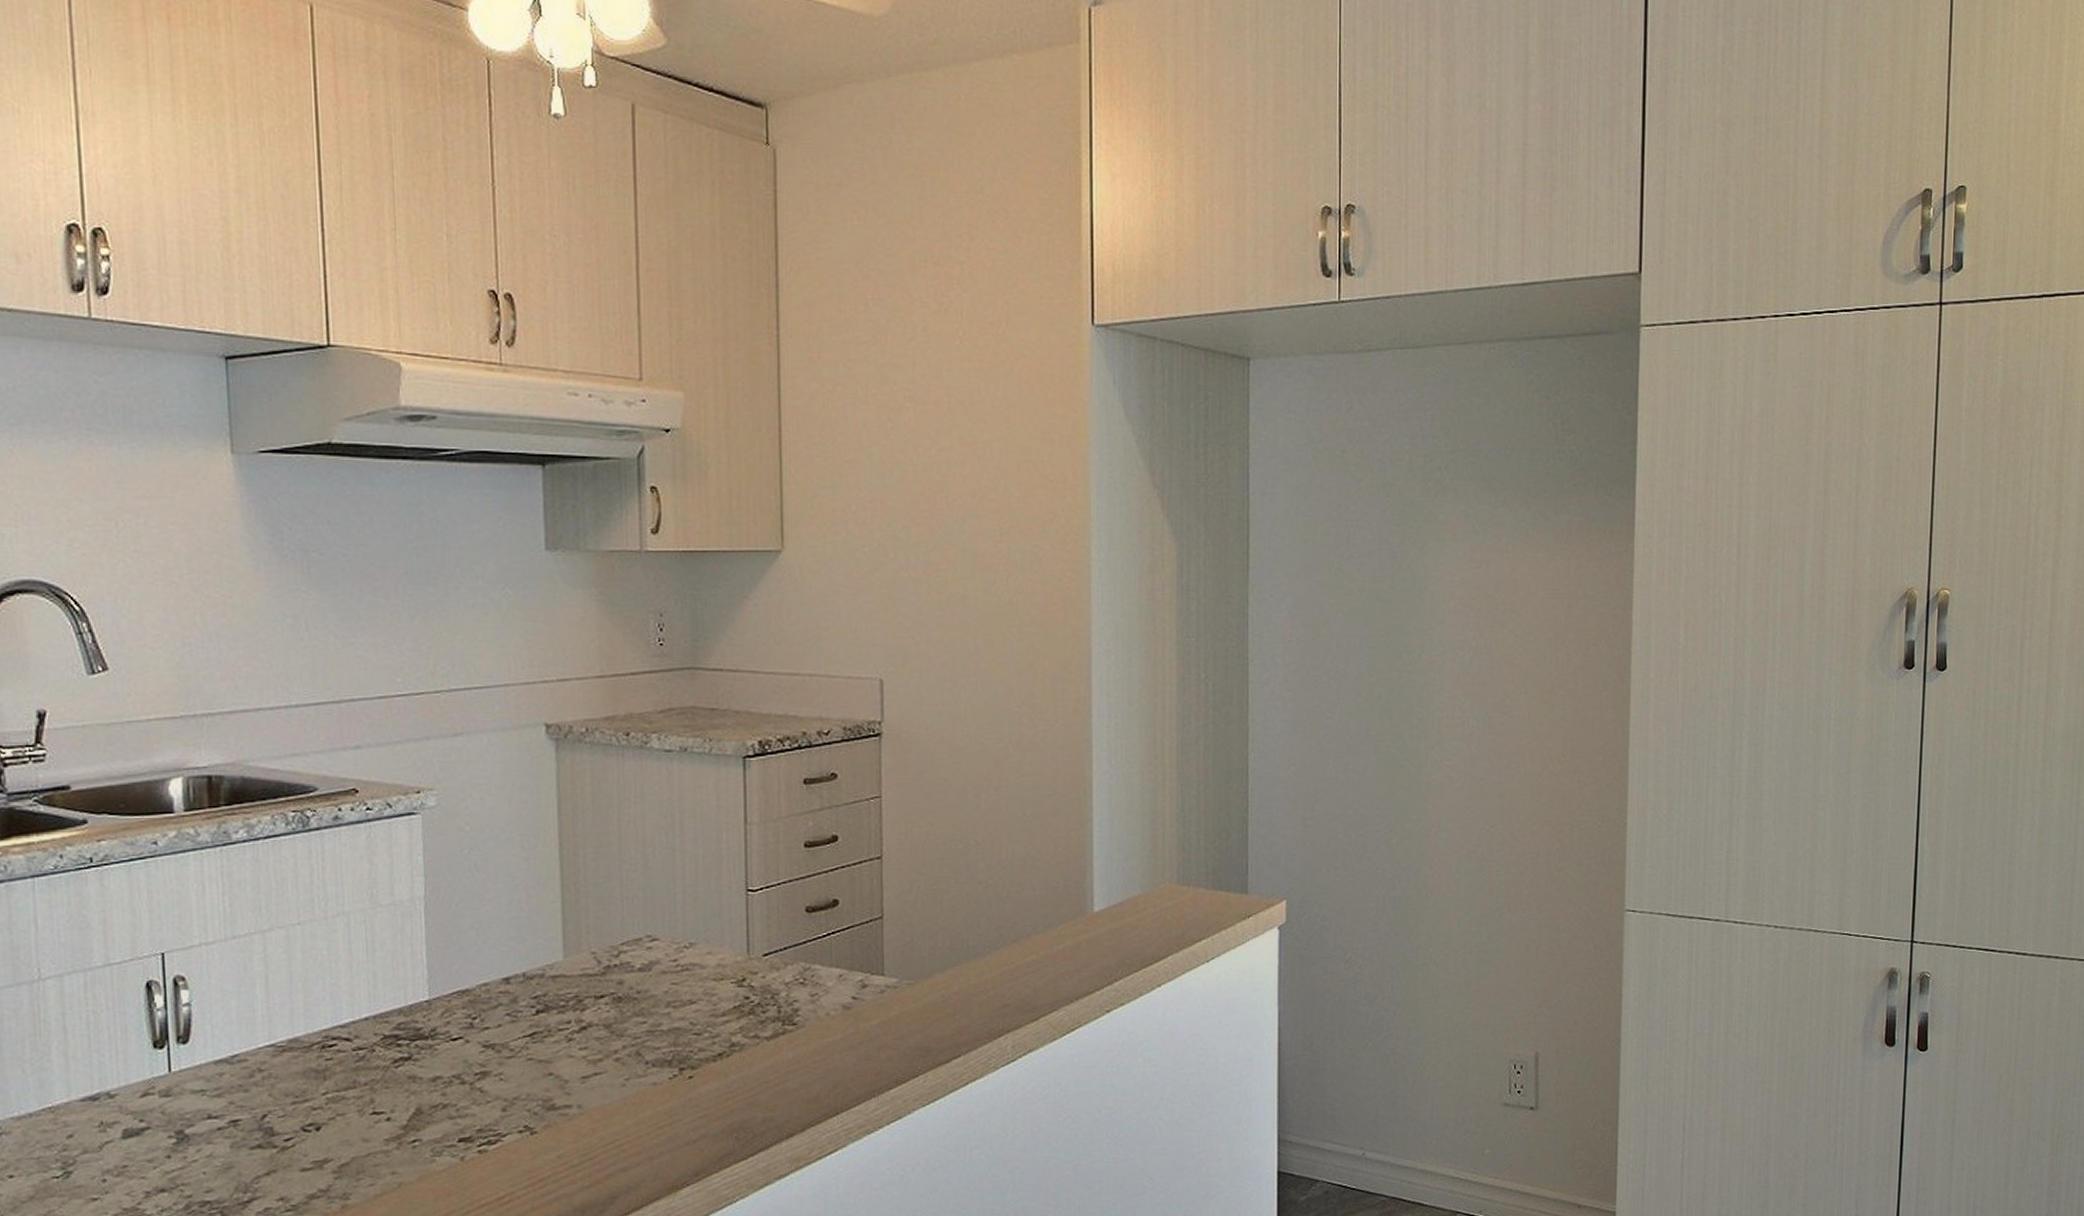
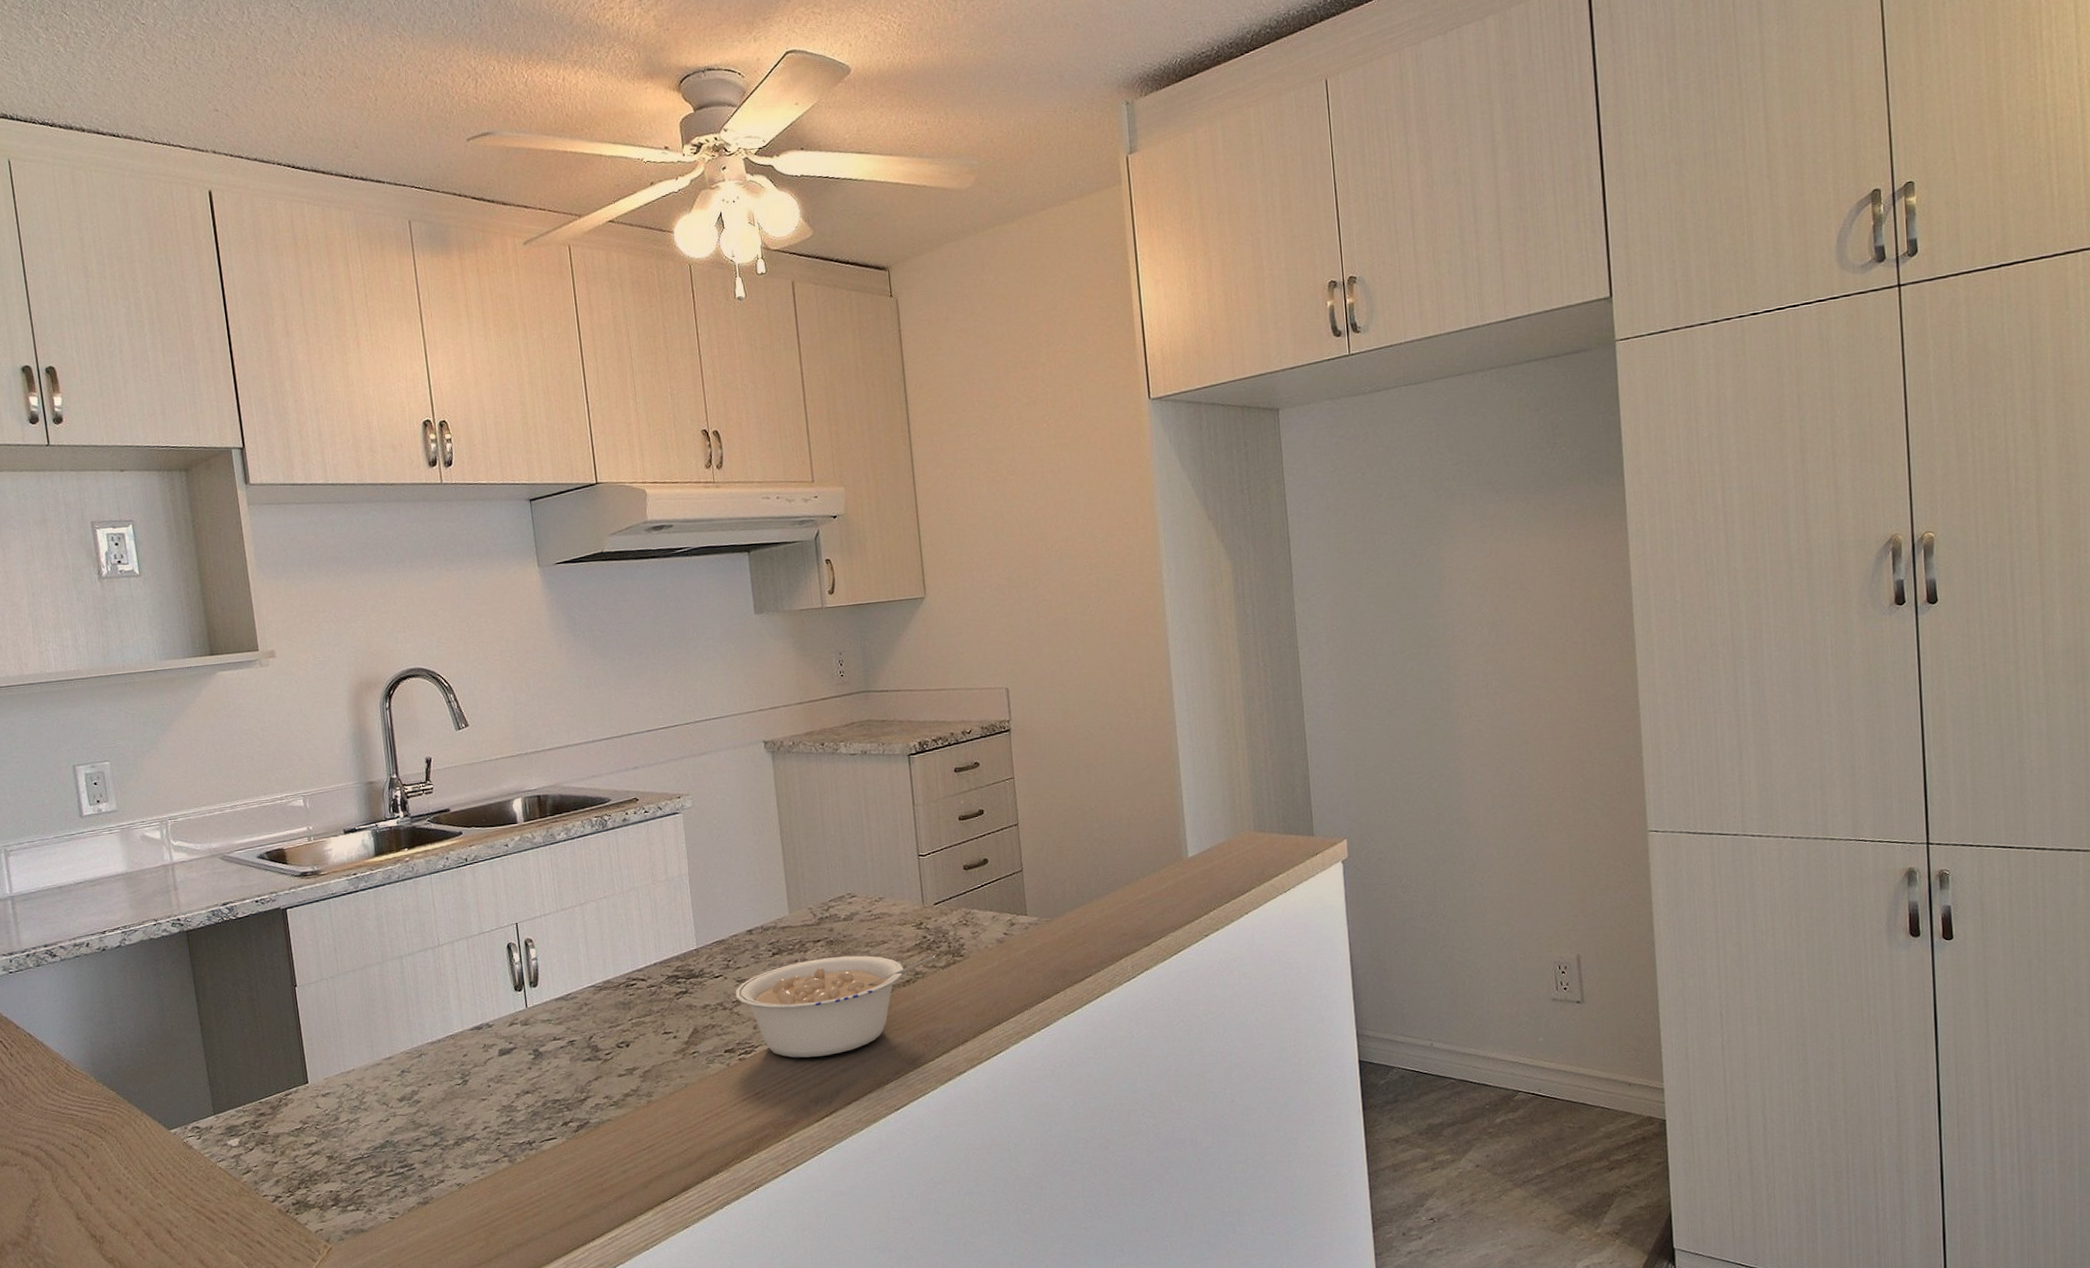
legume: none [479,1018,761,1152] -> present [735,954,937,1058]

